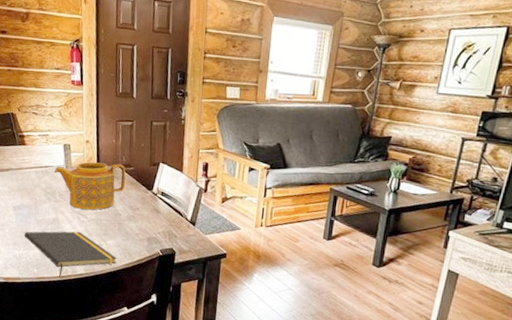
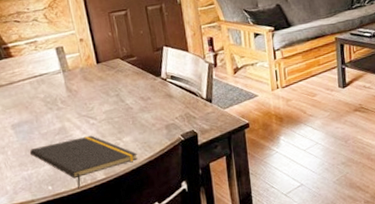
teapot: present [54,162,126,210] -> none [51,56,131,112]

